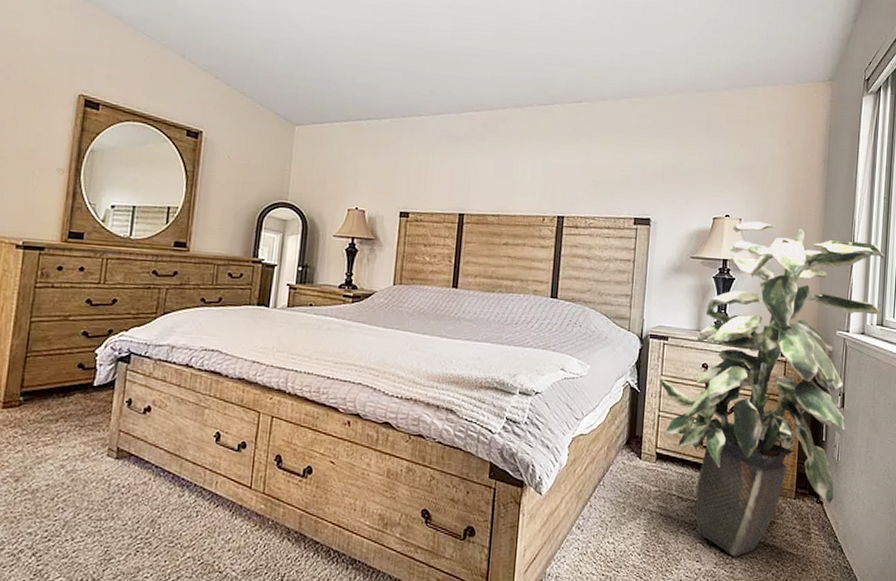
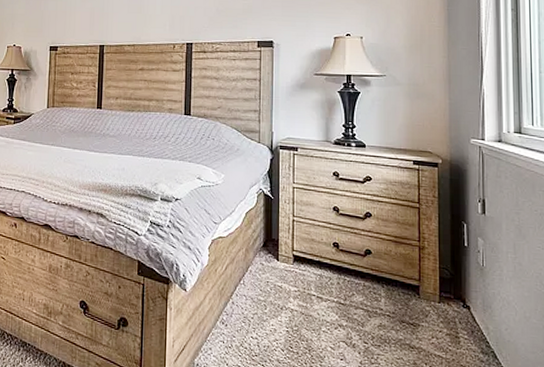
indoor plant: present [658,221,885,557] -> none [291,38,518,357]

